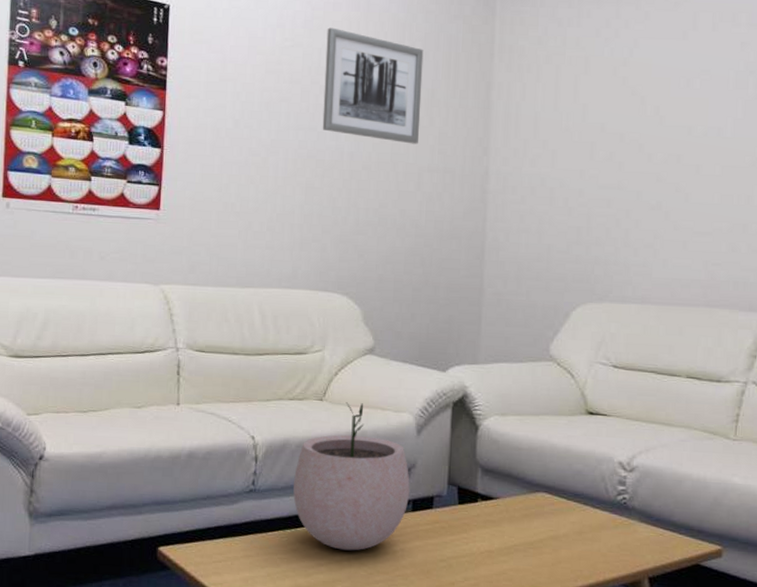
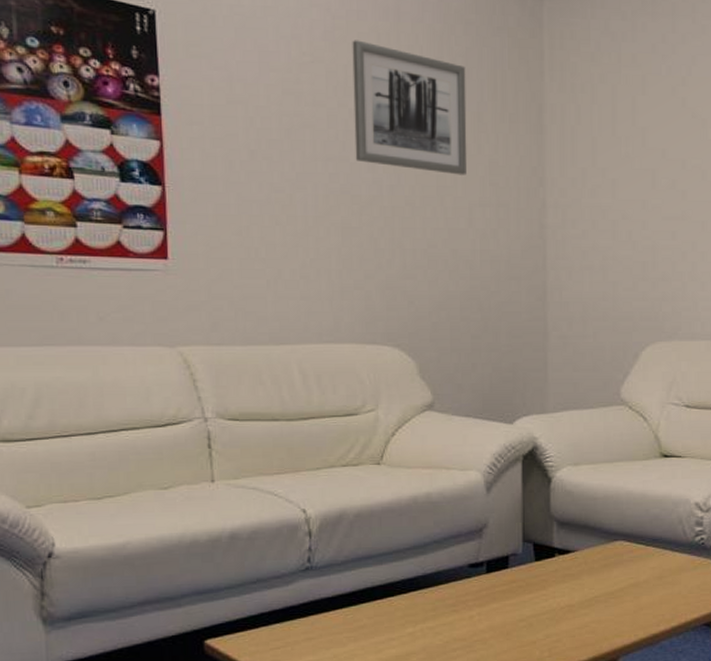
plant pot: present [293,402,410,551] -> none [355,464,483,621]

